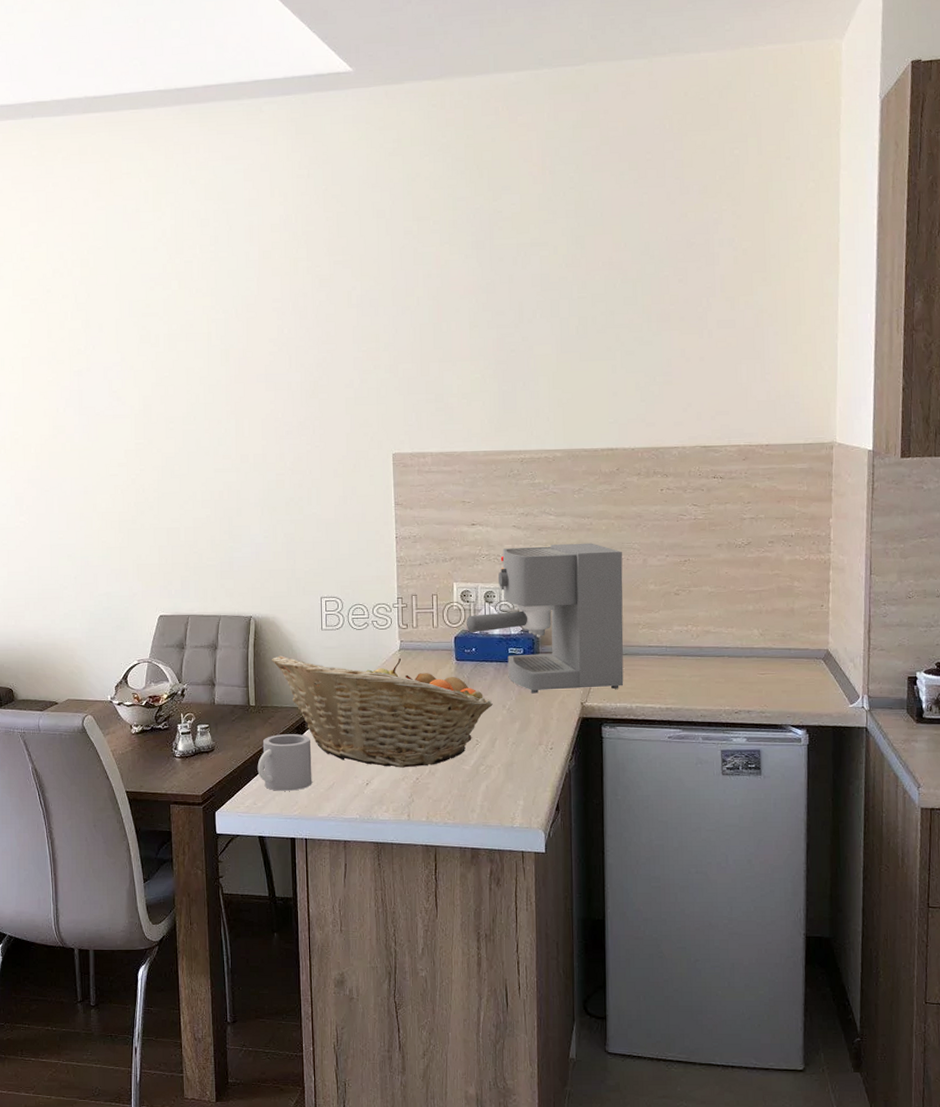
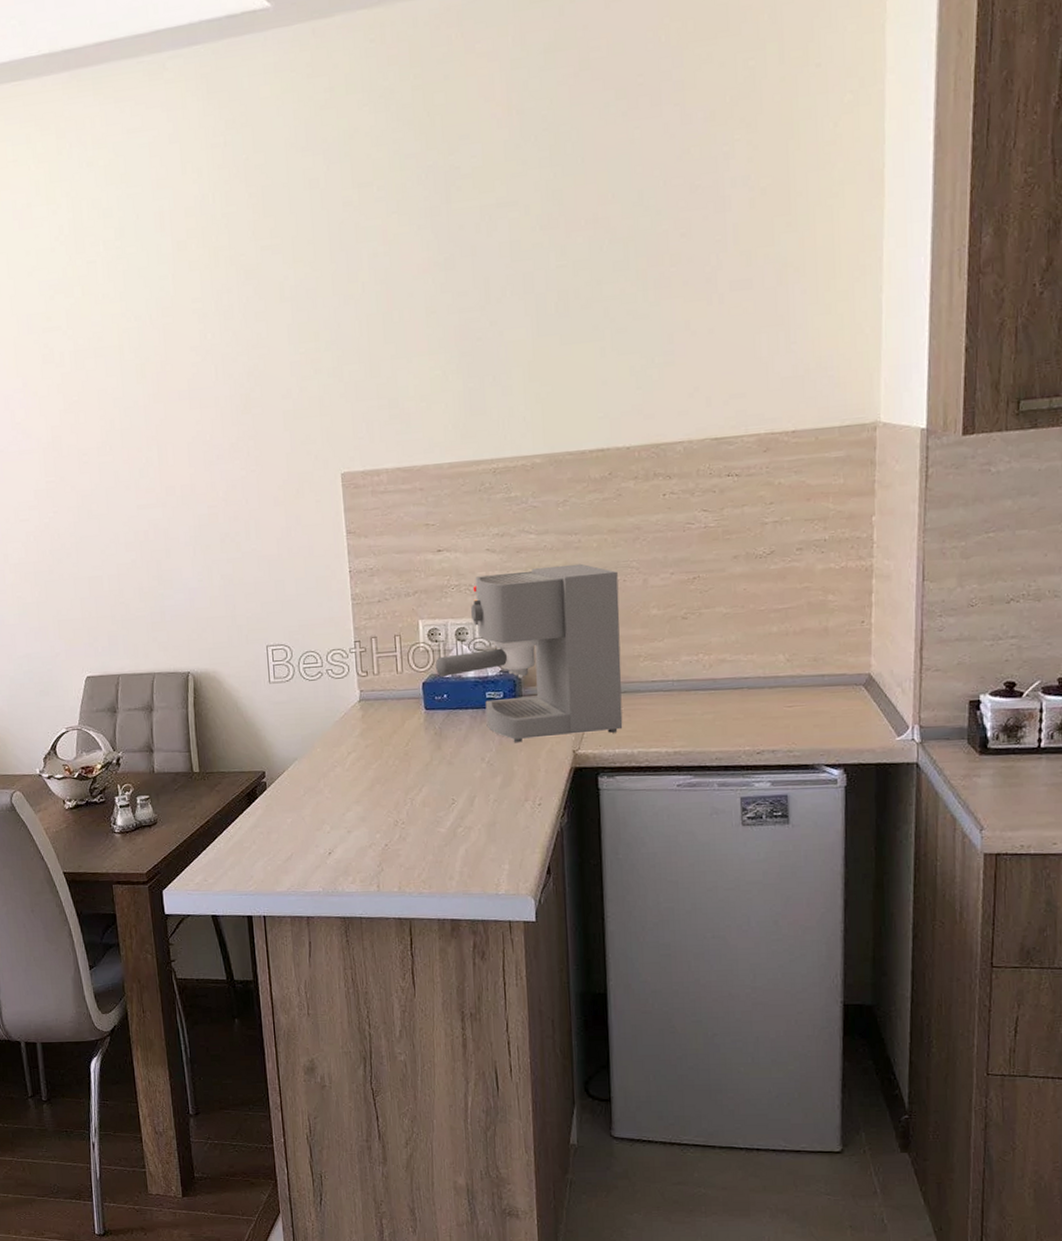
mug: present [257,734,312,791] -> none [205,801,268,865]
fruit basket: present [272,655,493,768] -> none [215,710,470,834]

